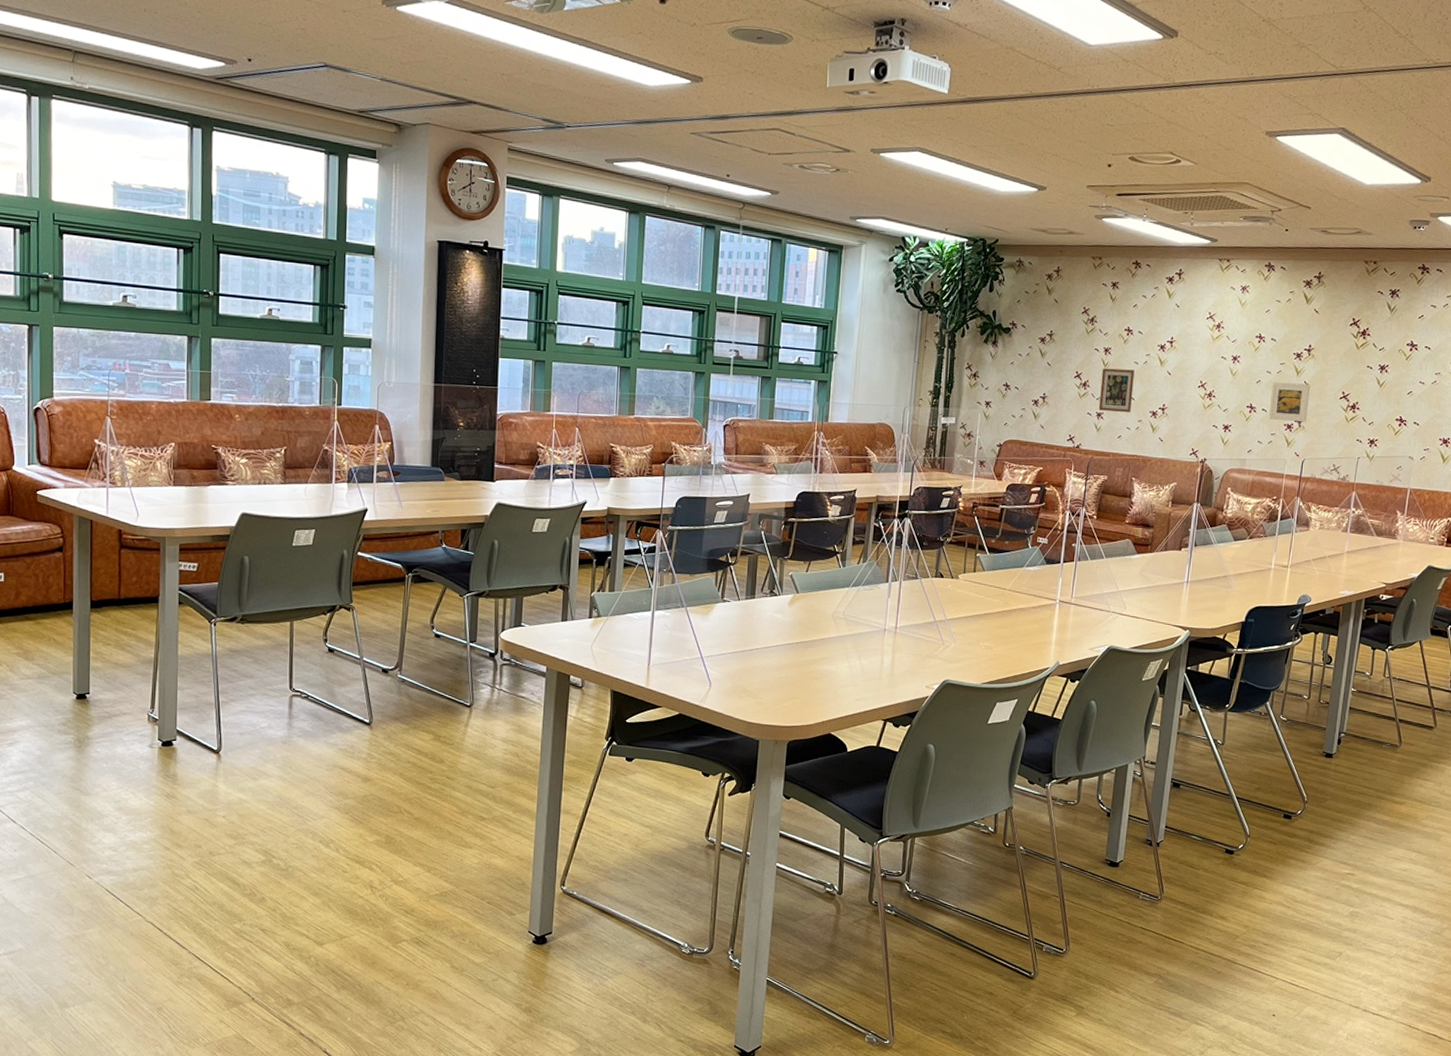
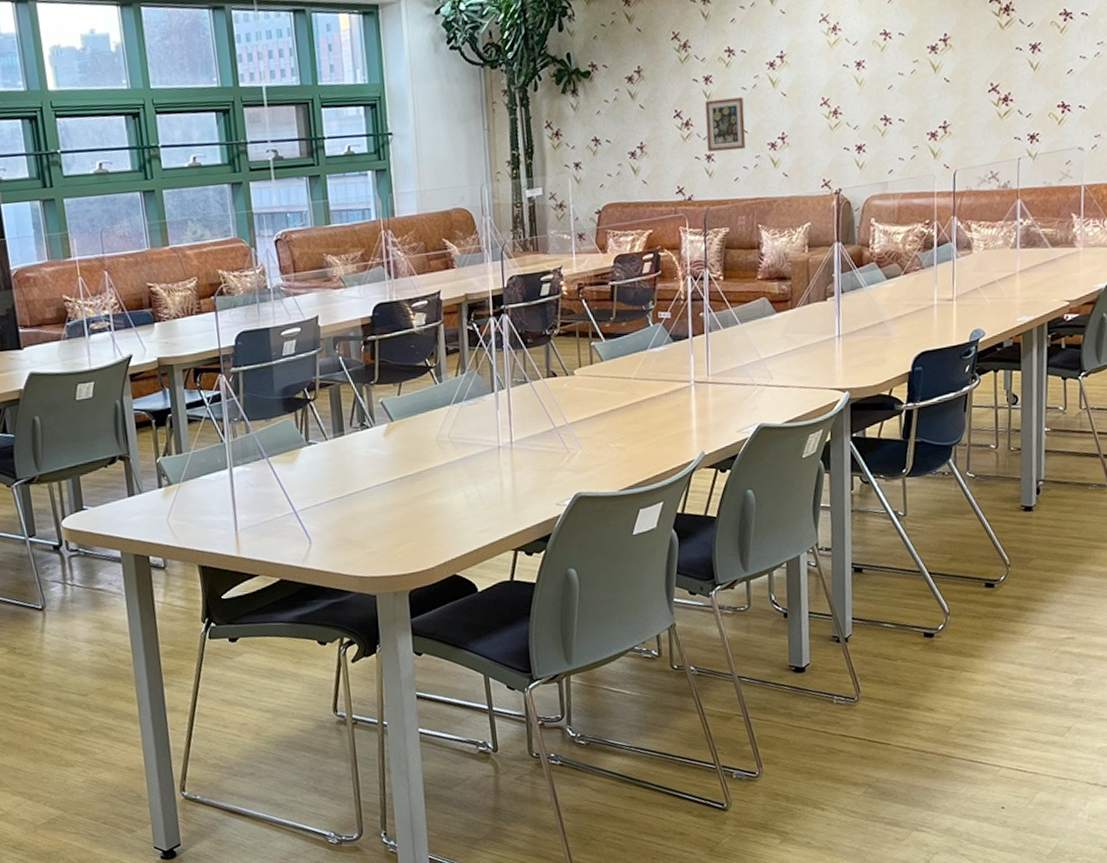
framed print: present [1268,382,1310,423] -> none [906,80,953,130]

